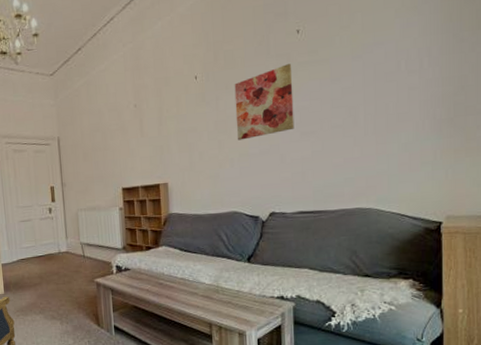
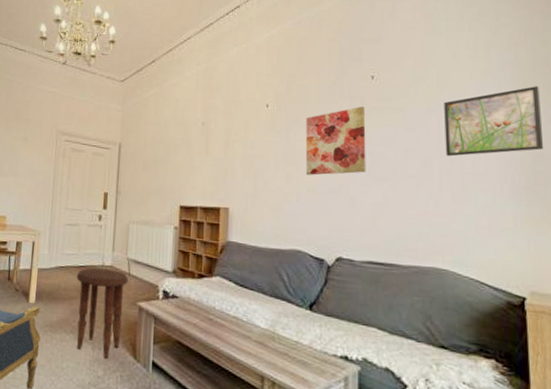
side table: none [37,254,84,330] -> present [76,268,129,359]
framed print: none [369,14,466,101] -> present [444,86,544,157]

